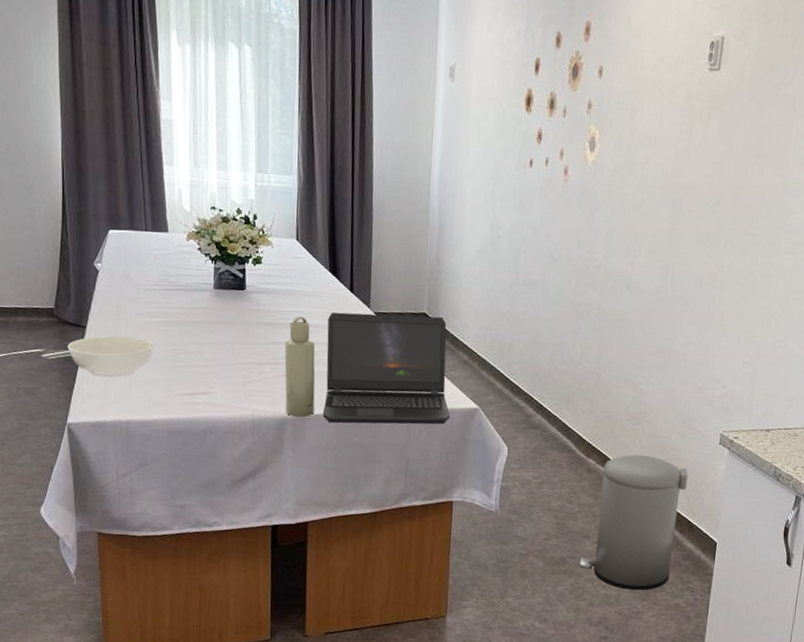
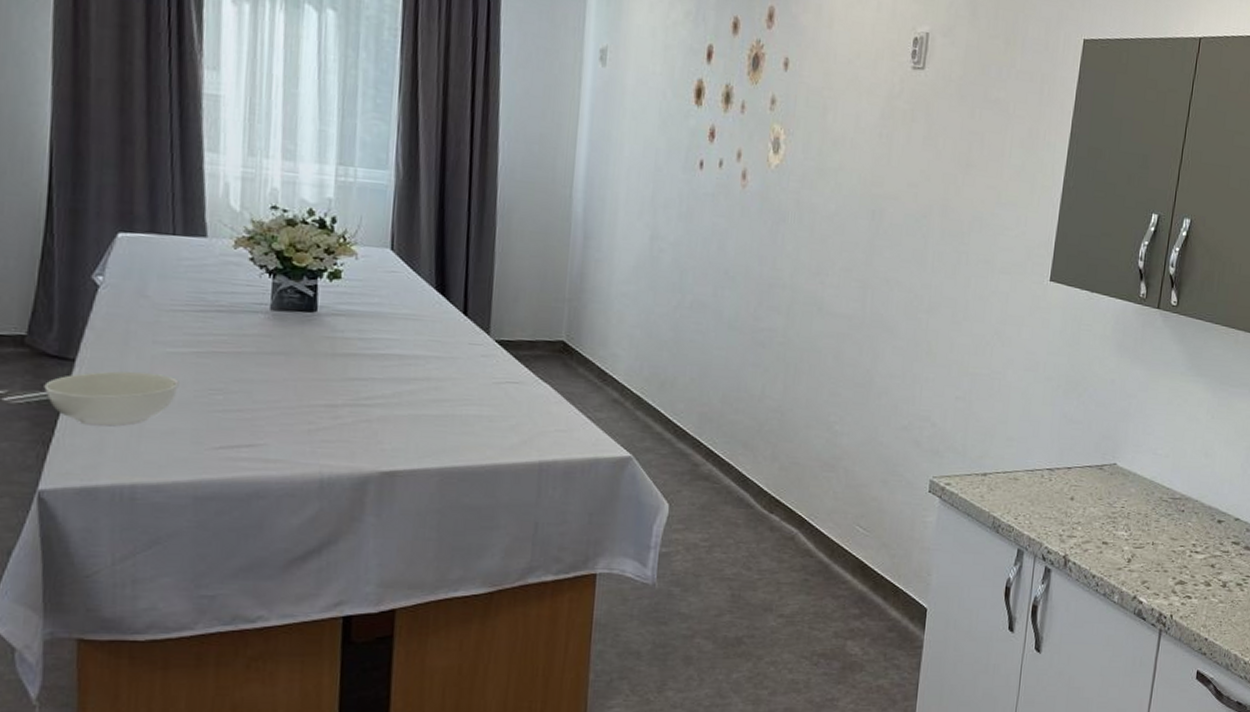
bottle: present [284,316,315,418] -> none [367,344,413,475]
laptop computer: present [322,312,451,425] -> none [420,340,595,481]
pedal bin: present [579,454,688,591] -> none [758,508,892,672]

